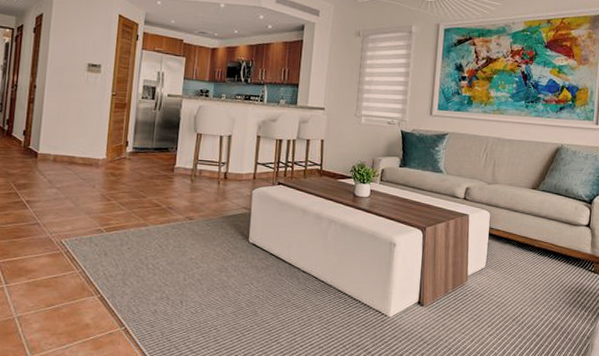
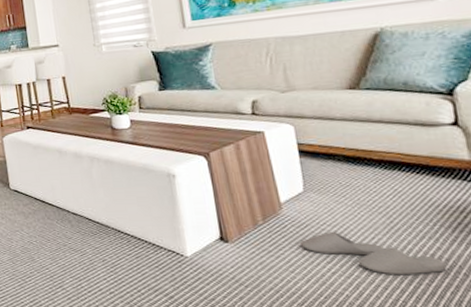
slippers: none [474,301,561,339] -> present [300,231,447,275]

